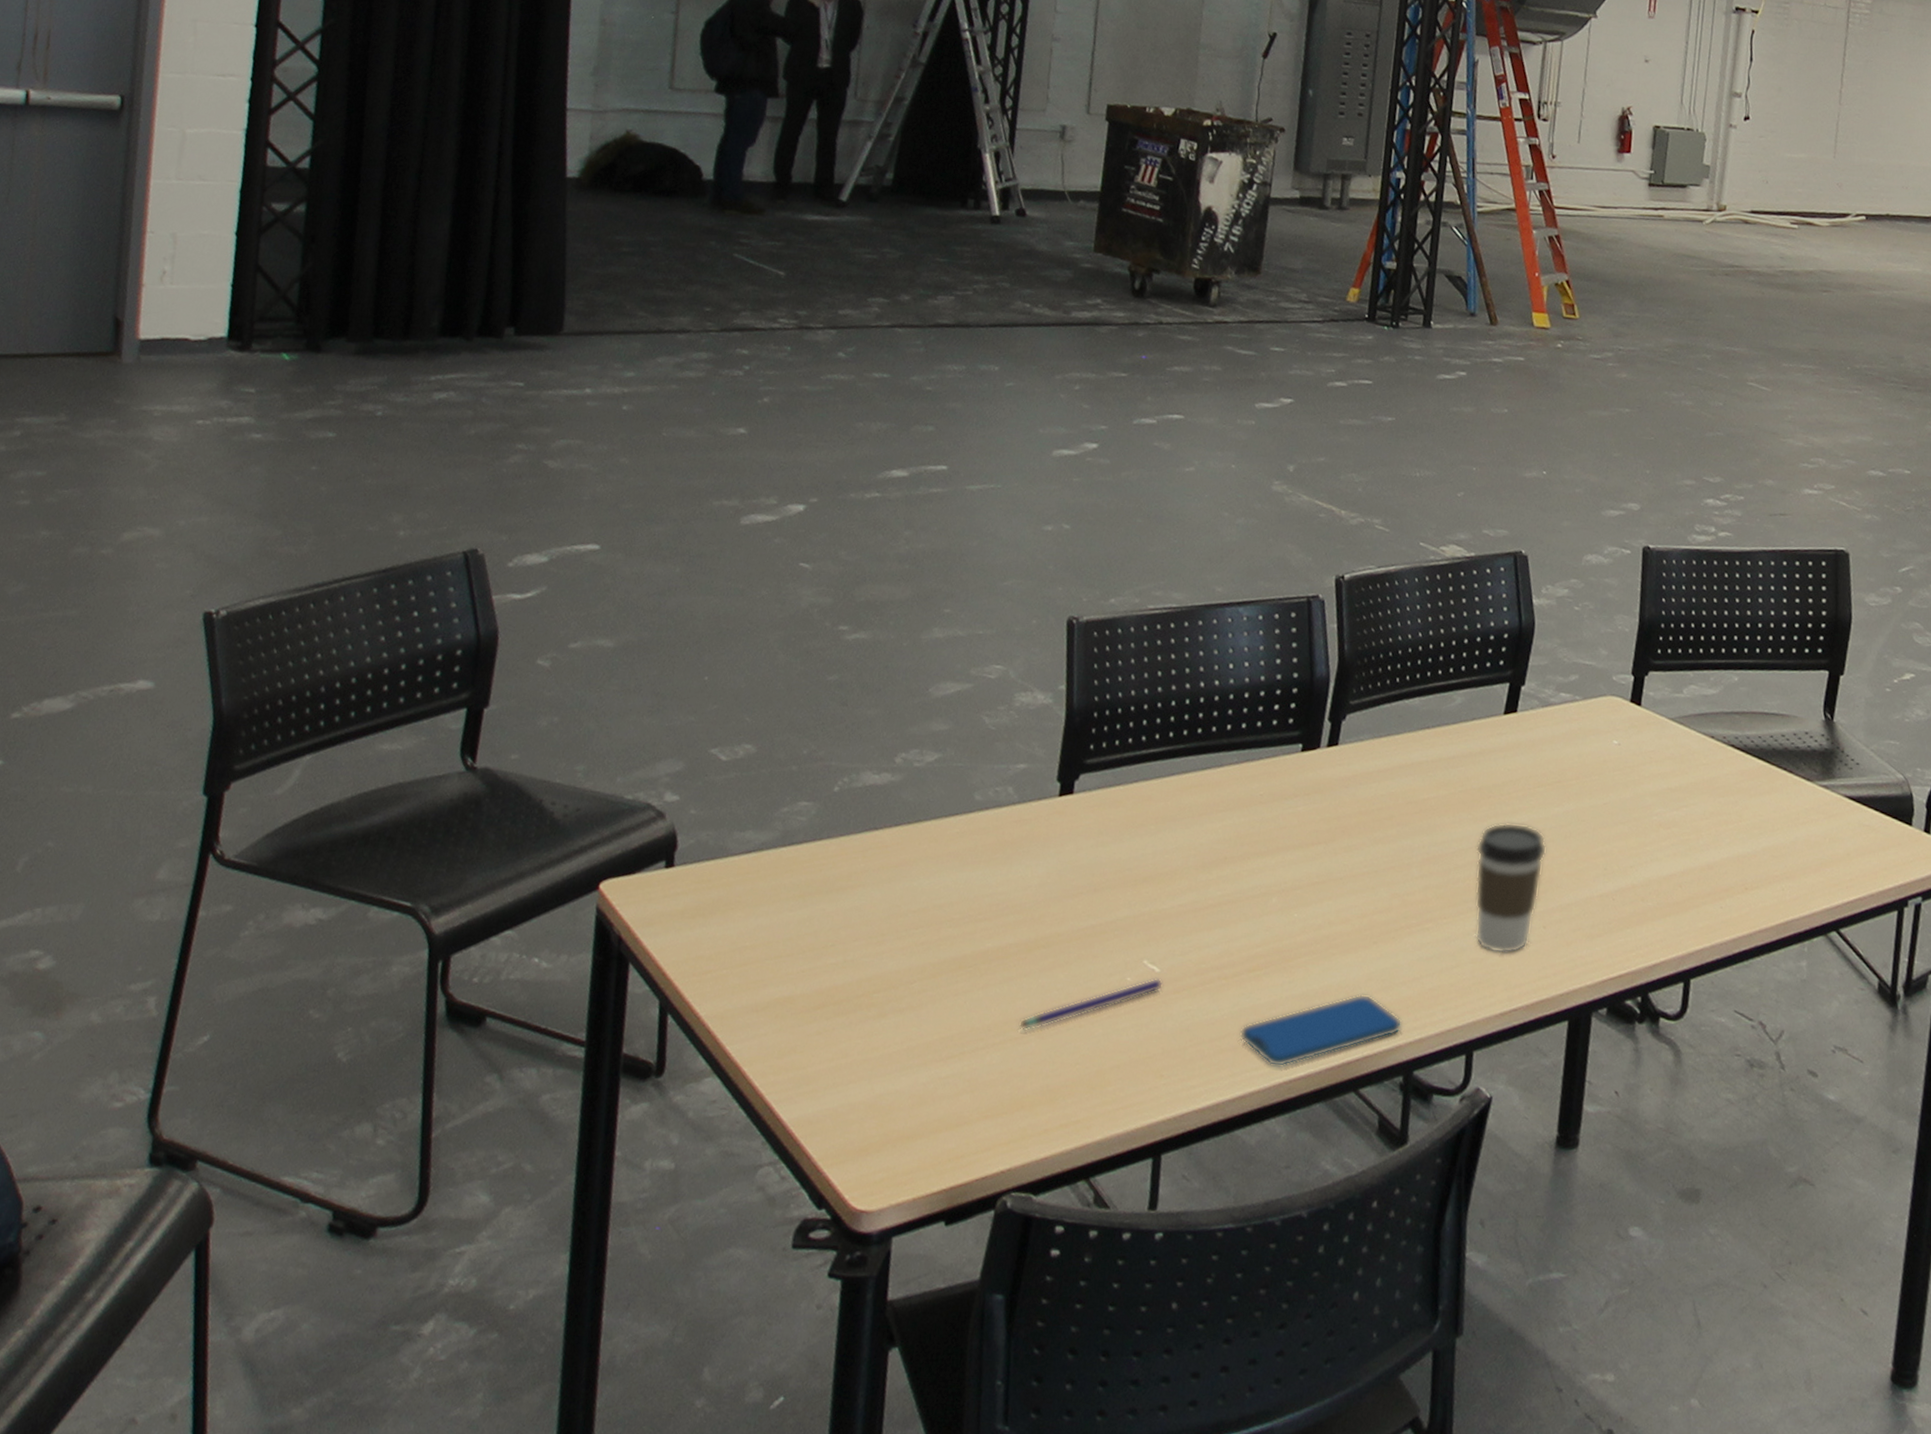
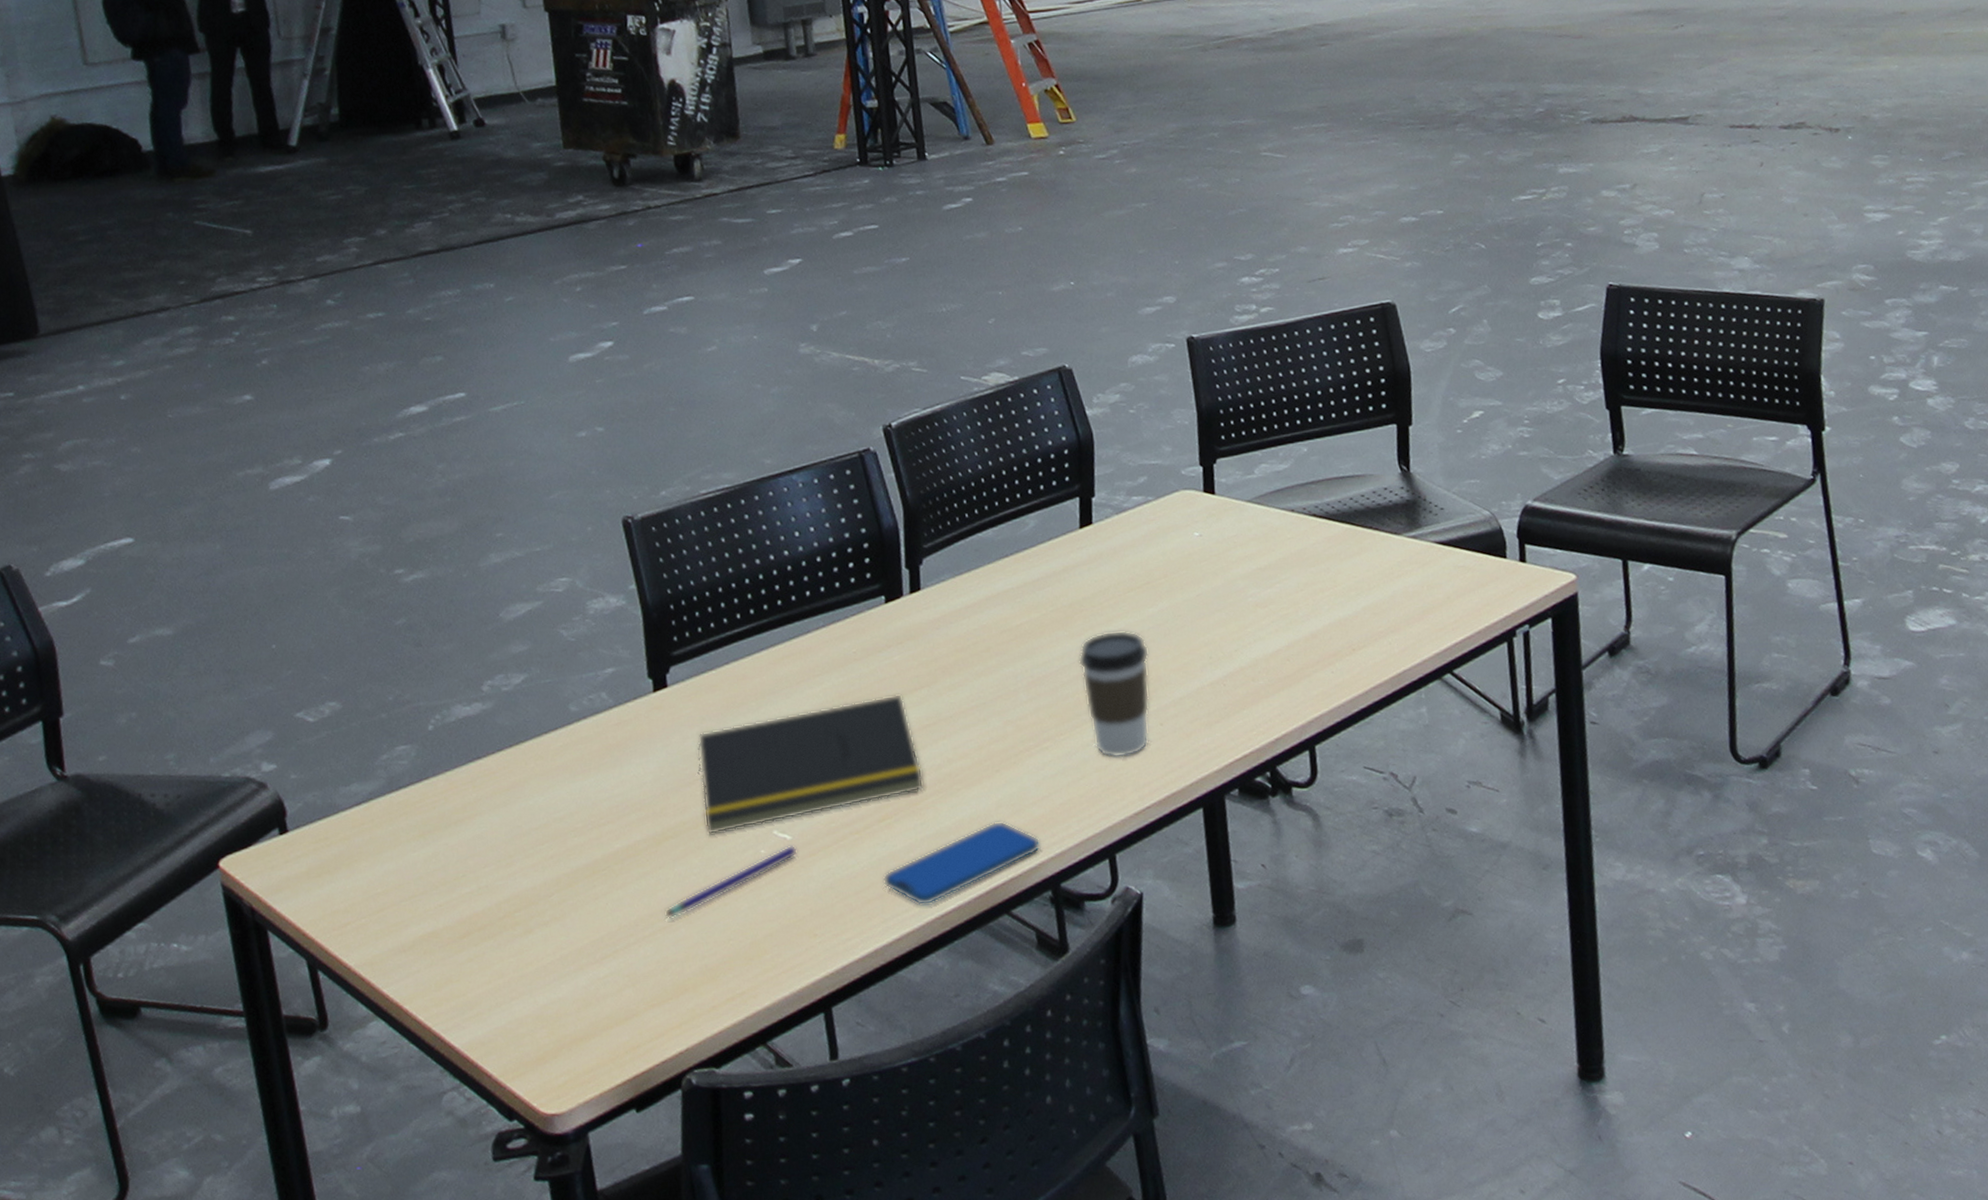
notepad: none [1078,844,1302,953] -> present [697,693,924,835]

